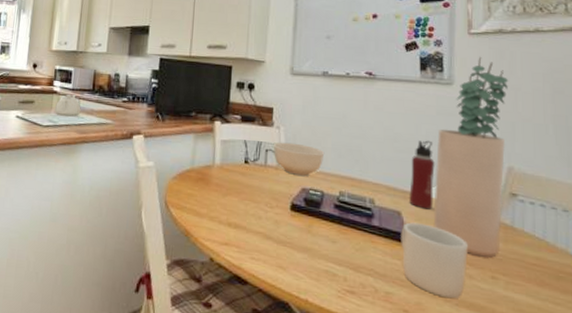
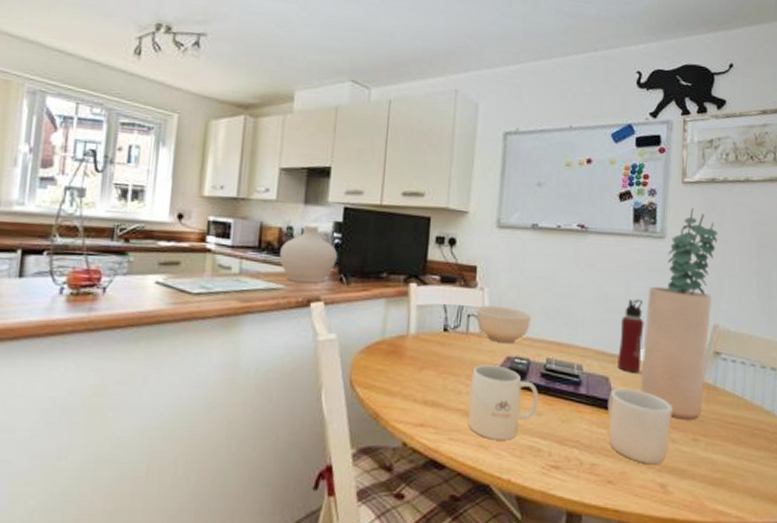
teapot: present [54,94,81,117] -> none [207,252,244,281]
ceramic jug: none [109,72,155,120] -> present [280,225,338,284]
mug: none [267,194,333,264] -> present [467,364,539,440]

